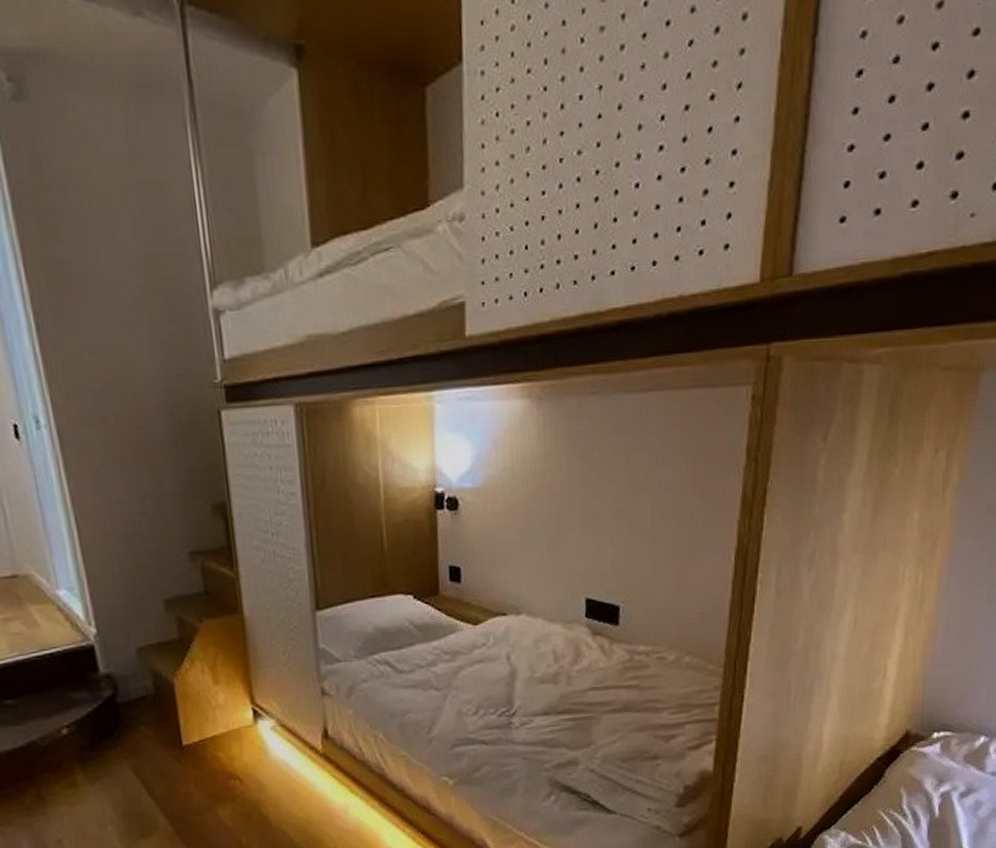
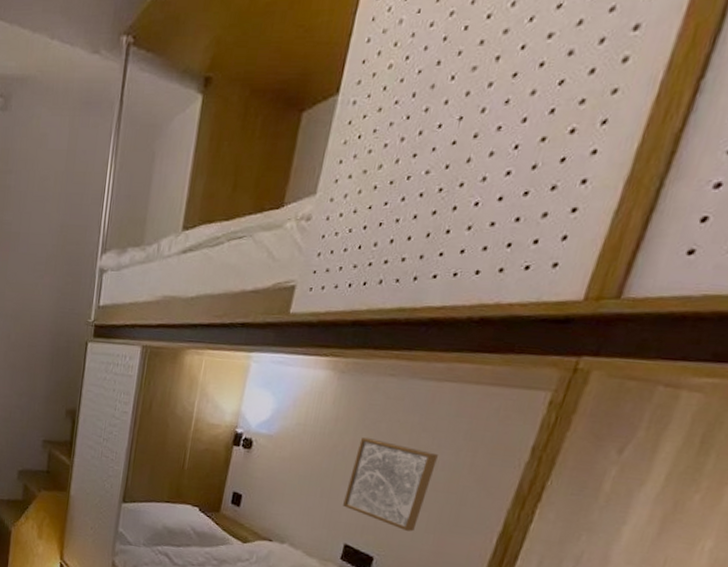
wall art: none [574,470,659,568] -> present [343,437,438,532]

